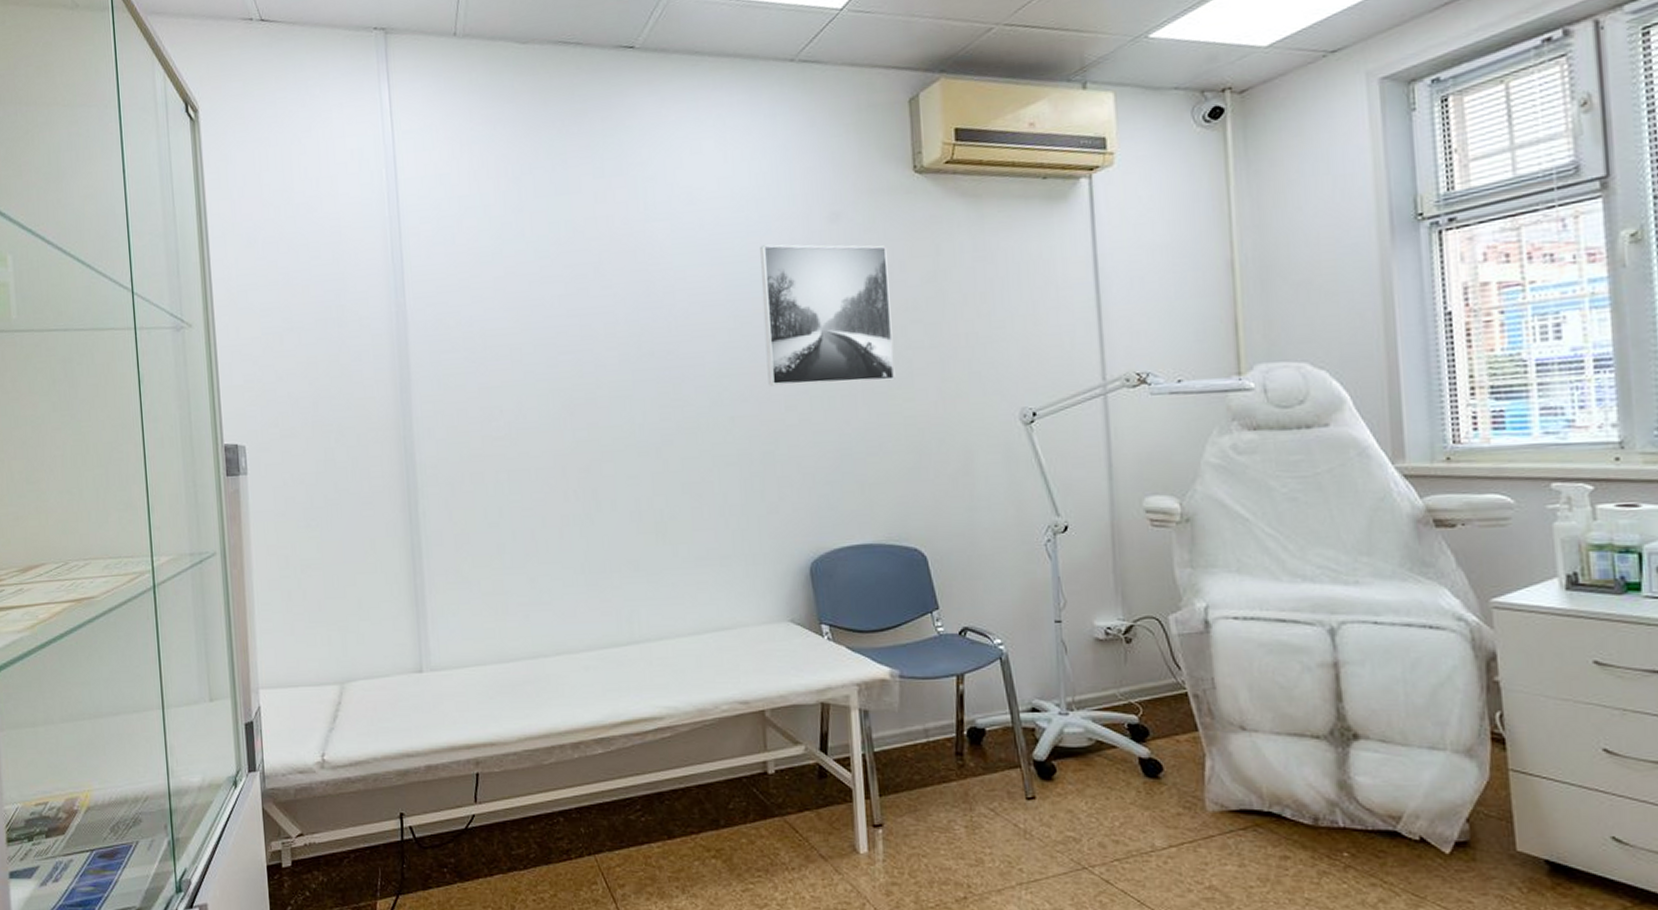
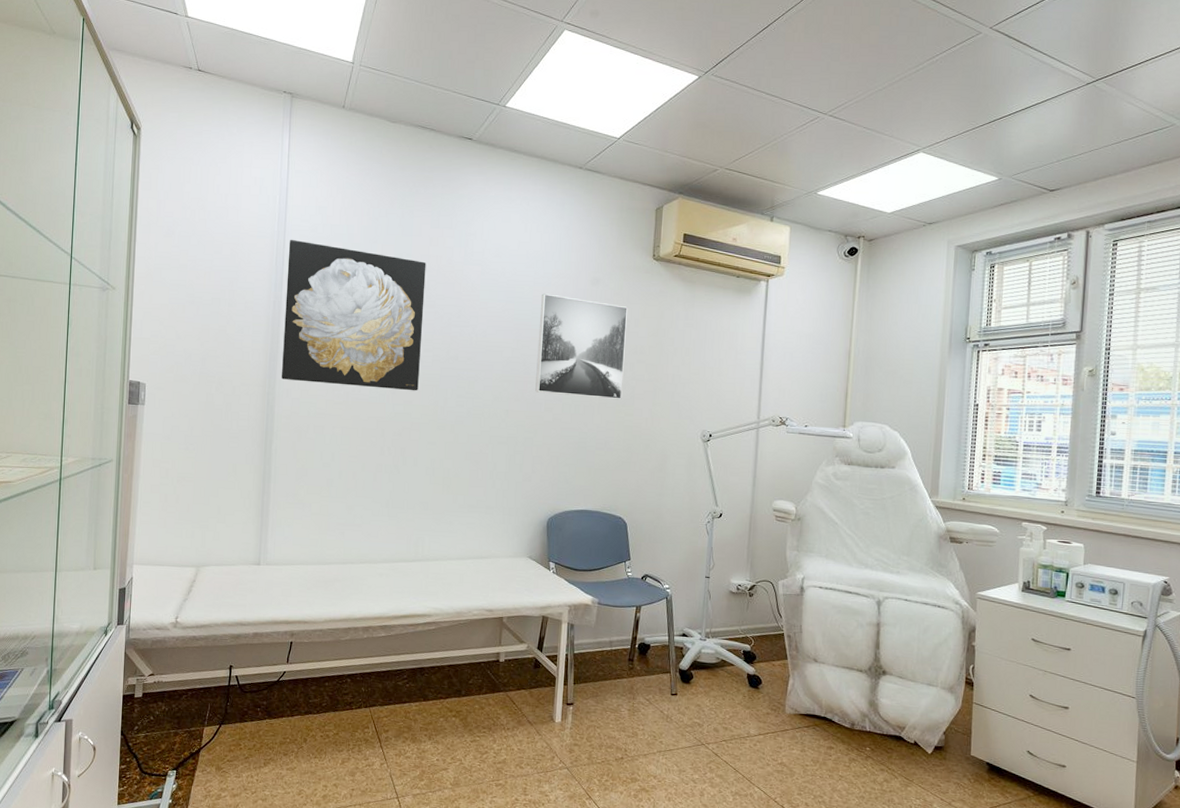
wall art: none [406,224,605,416] -> present [282,239,426,391]

